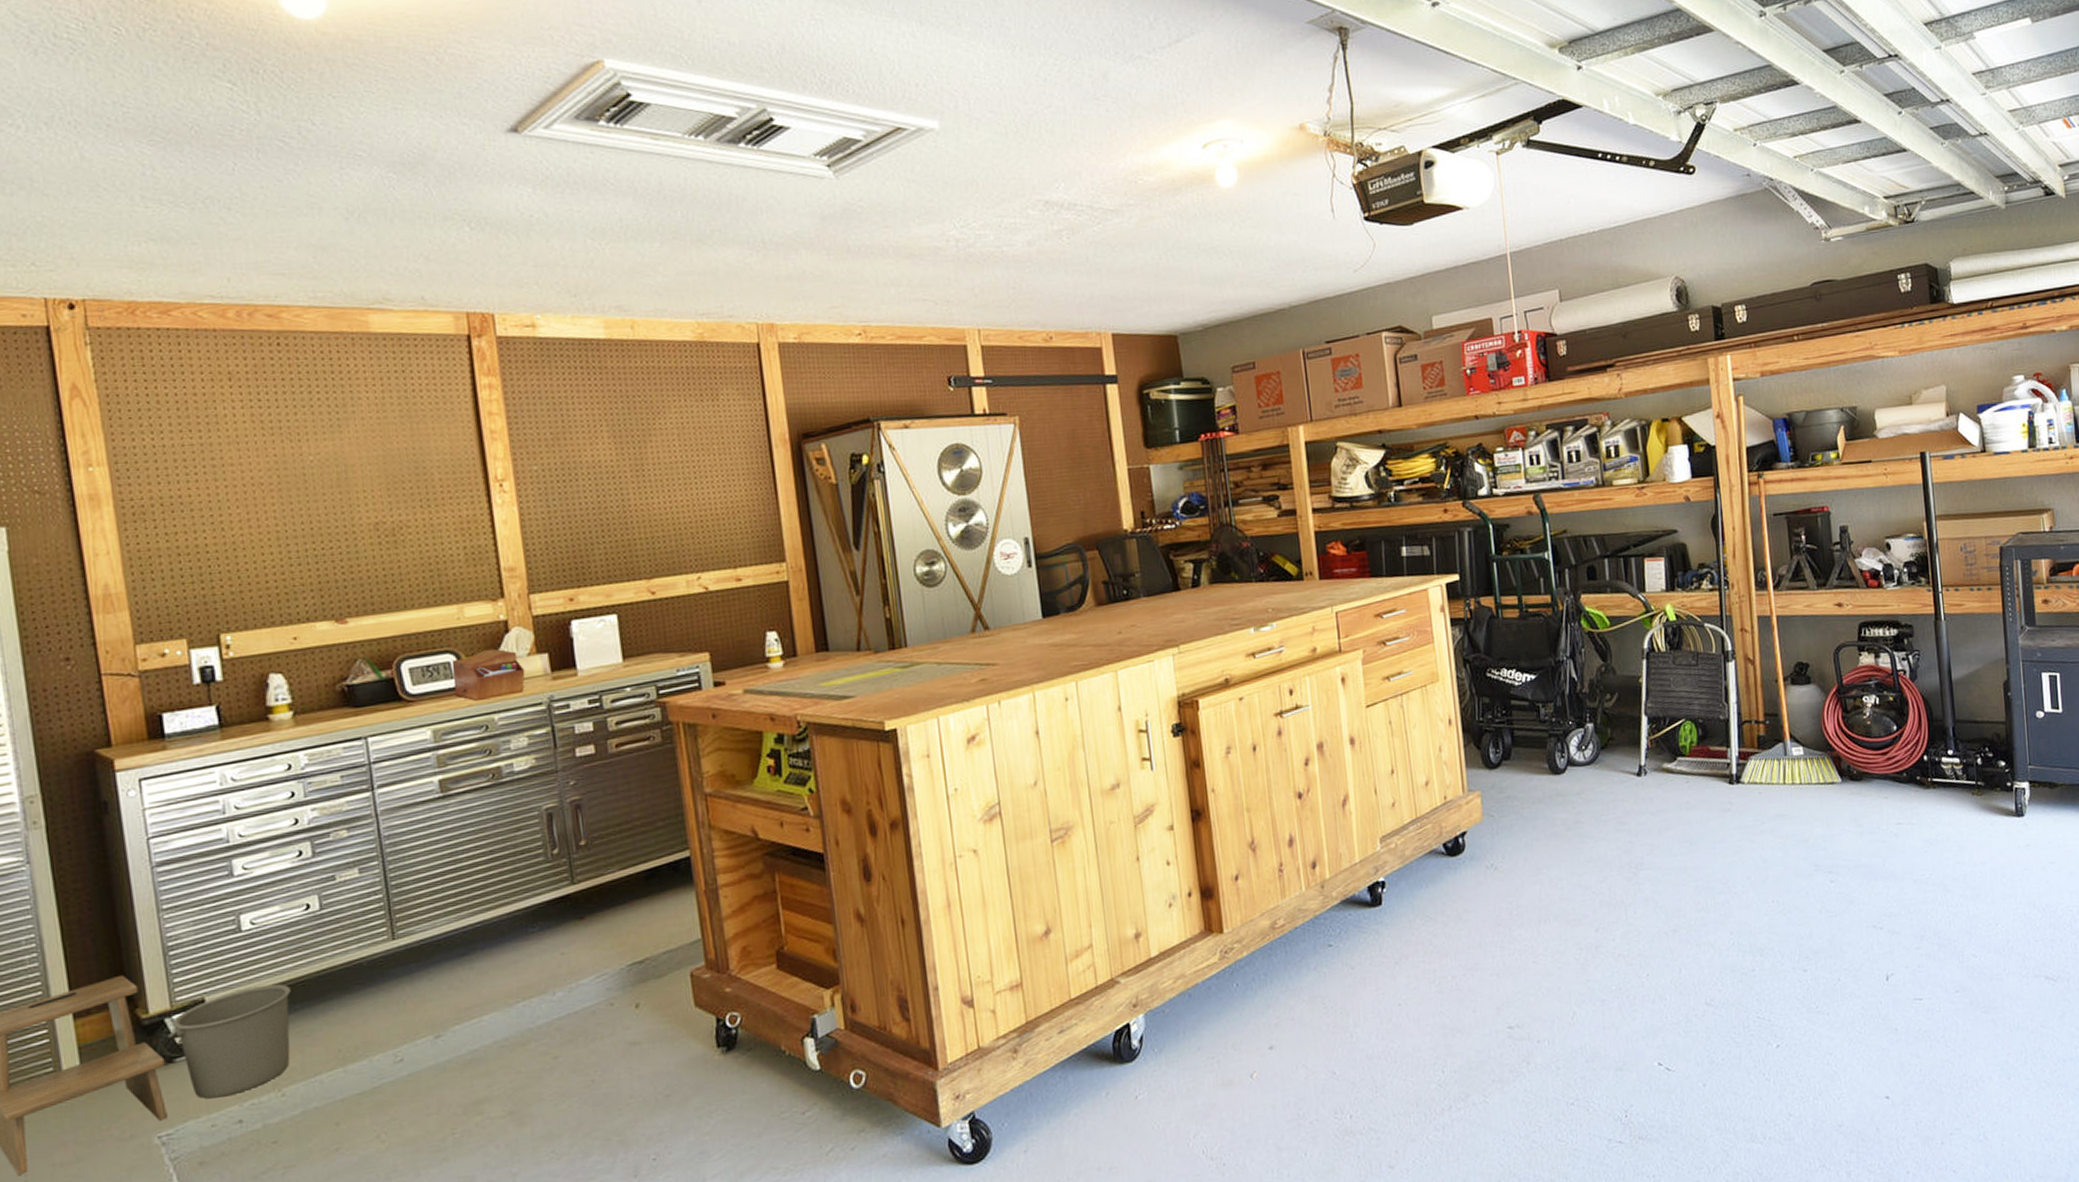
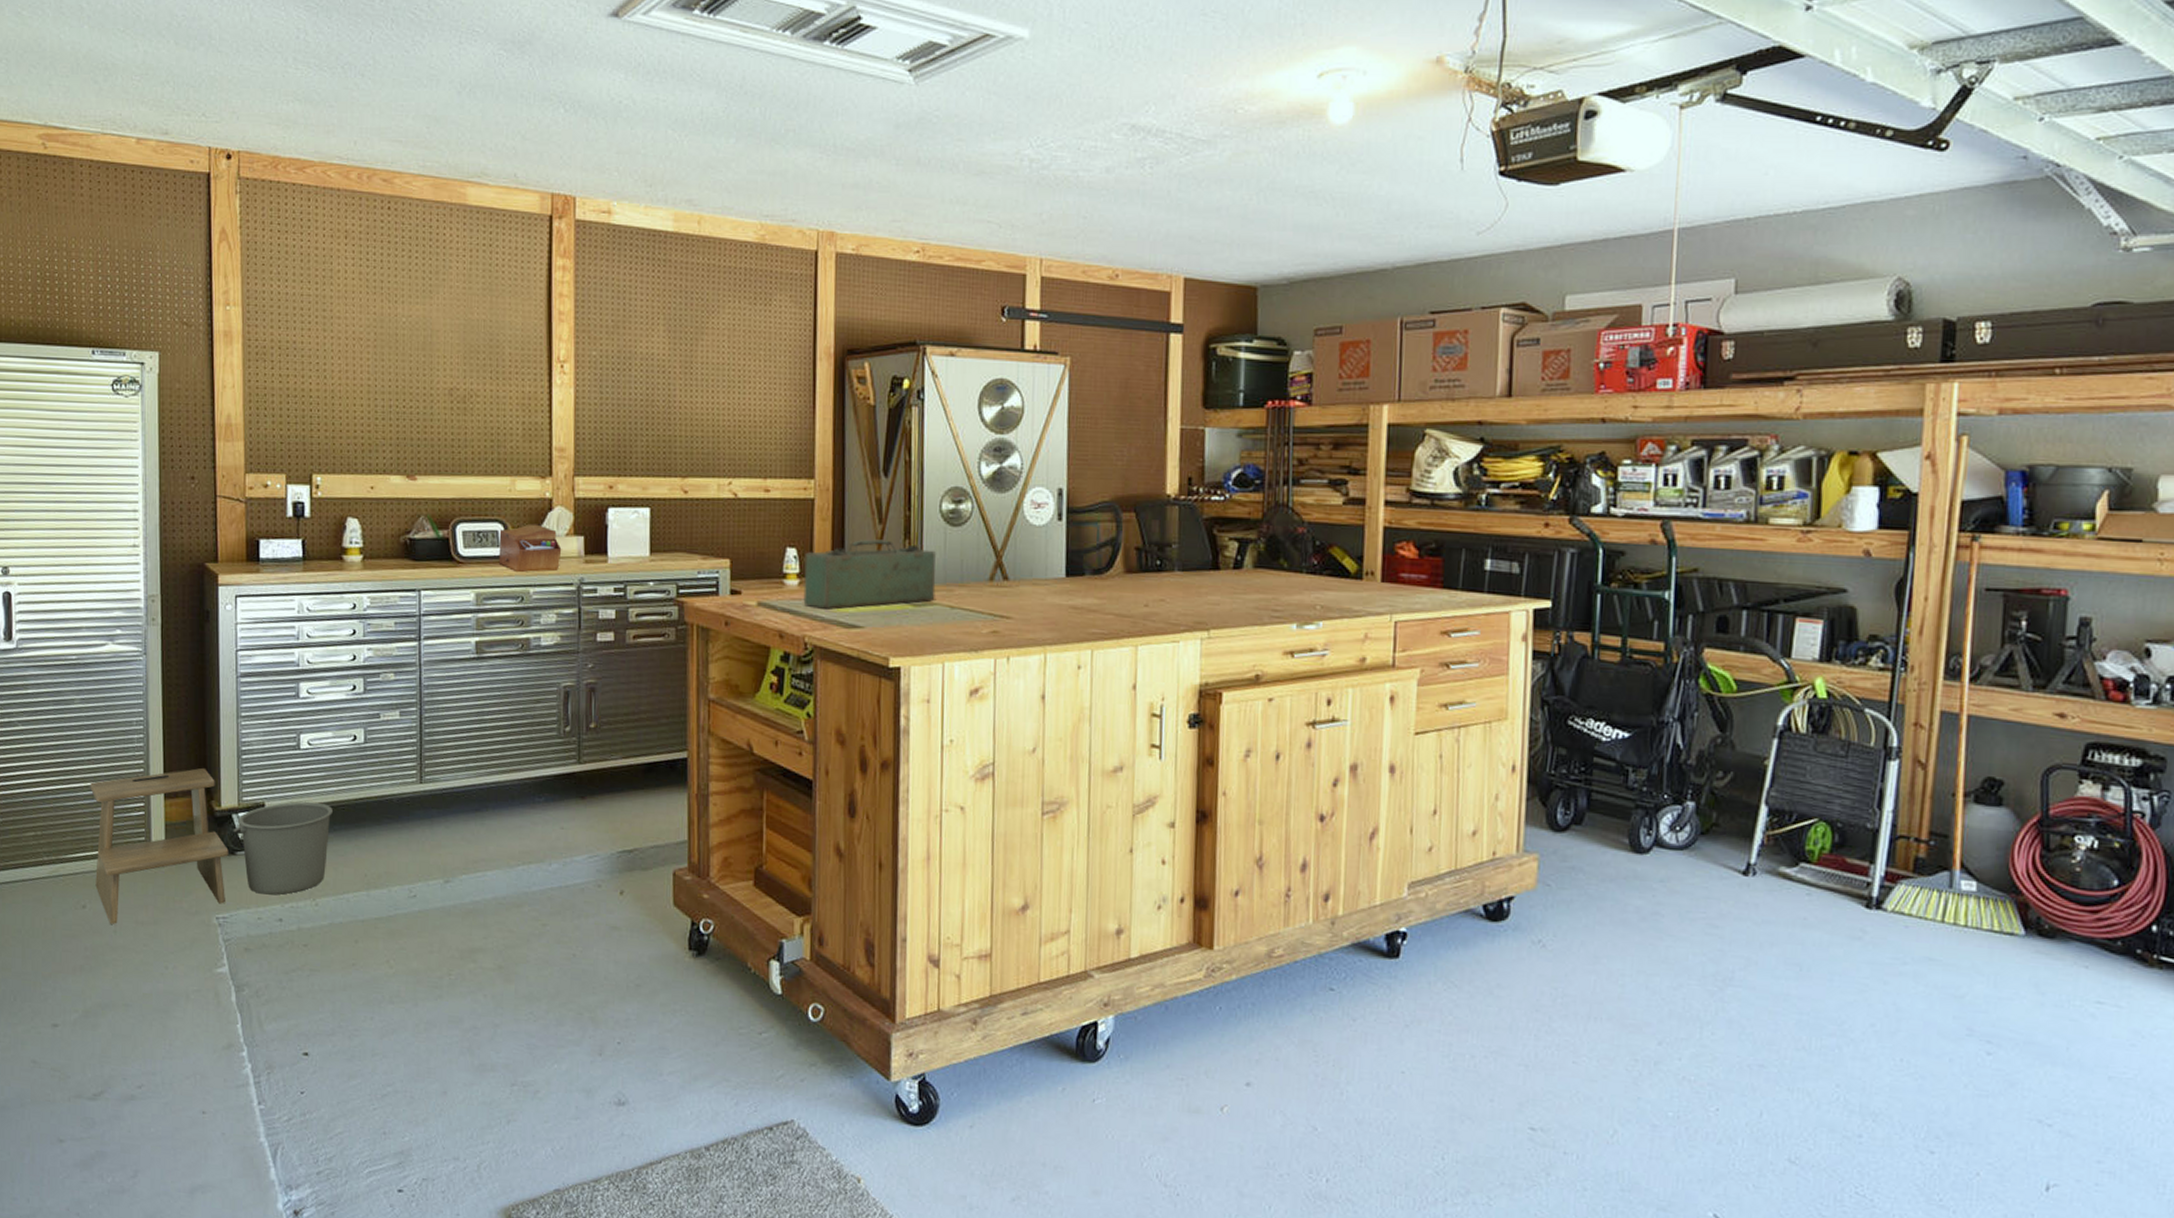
toolbox: none [786,609,921,686] -> present [803,539,936,610]

